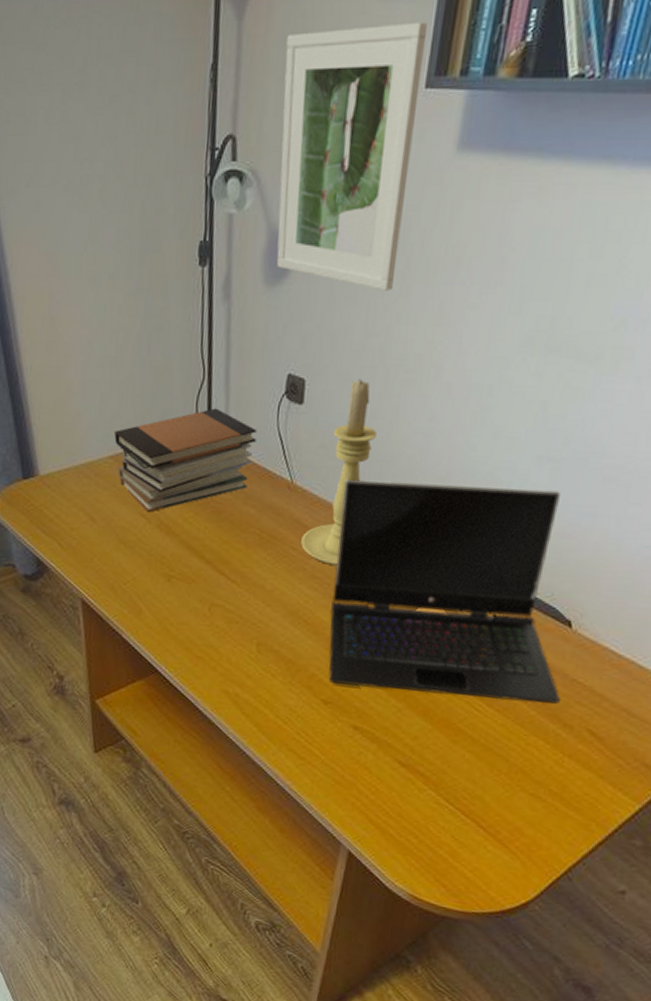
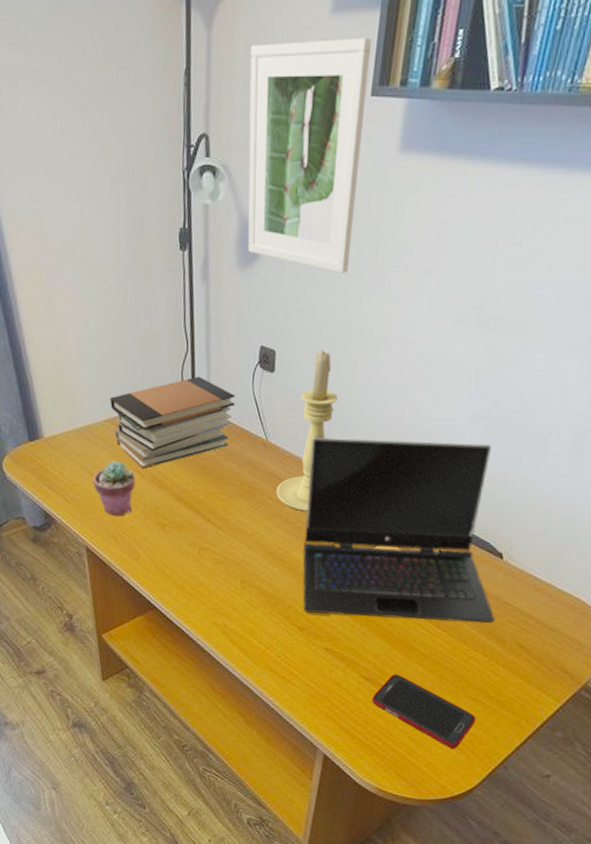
potted succulent: none [92,503,140,566] -> present [93,461,136,517]
cell phone: none [408,759,535,854] -> present [372,673,476,749]

